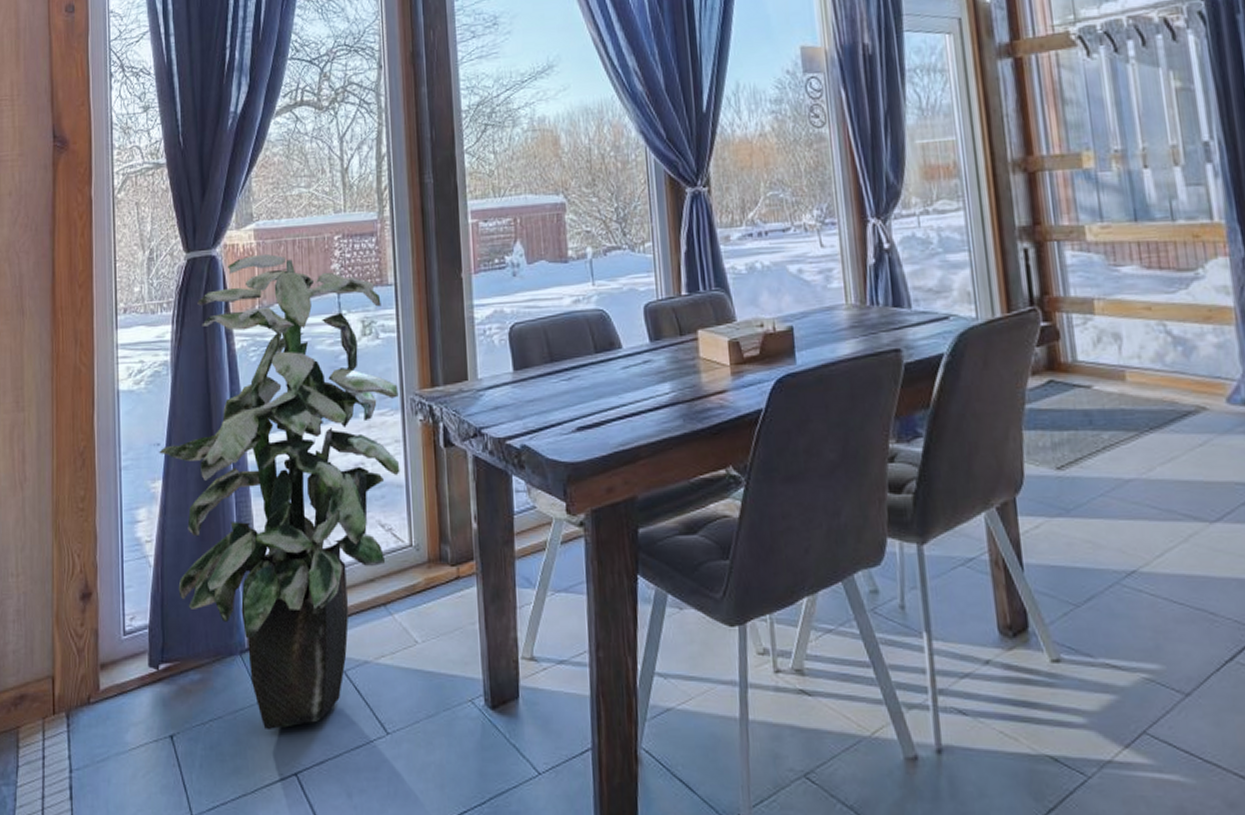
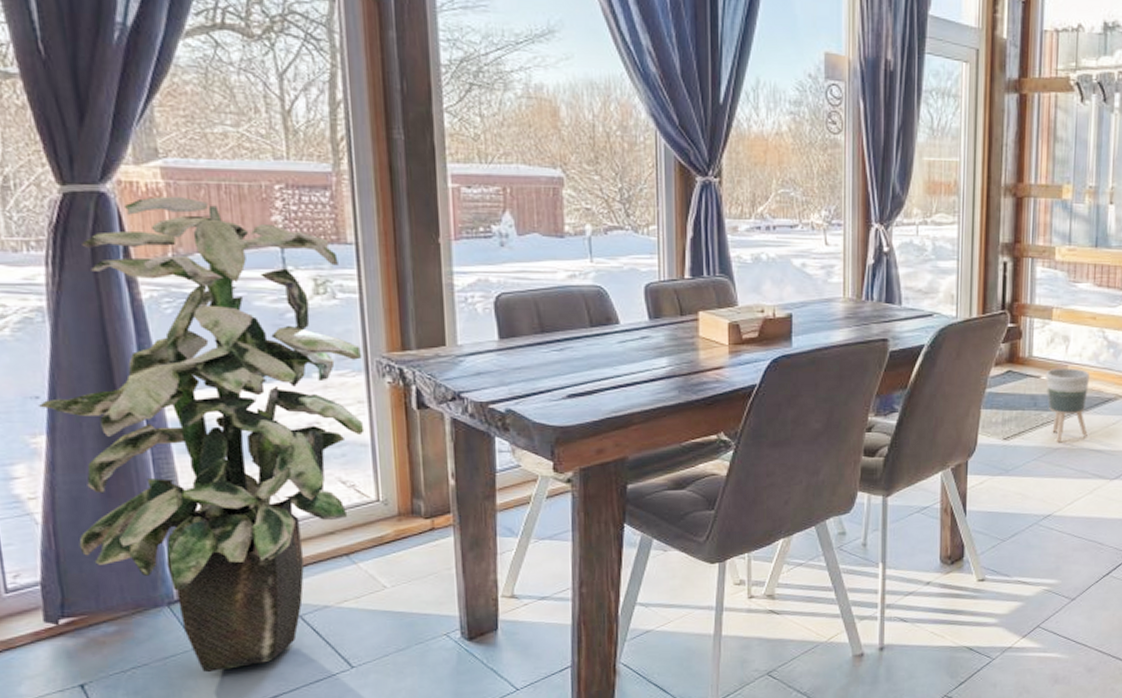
planter: none [1098,373,1168,473] -> present [1046,368,1091,443]

